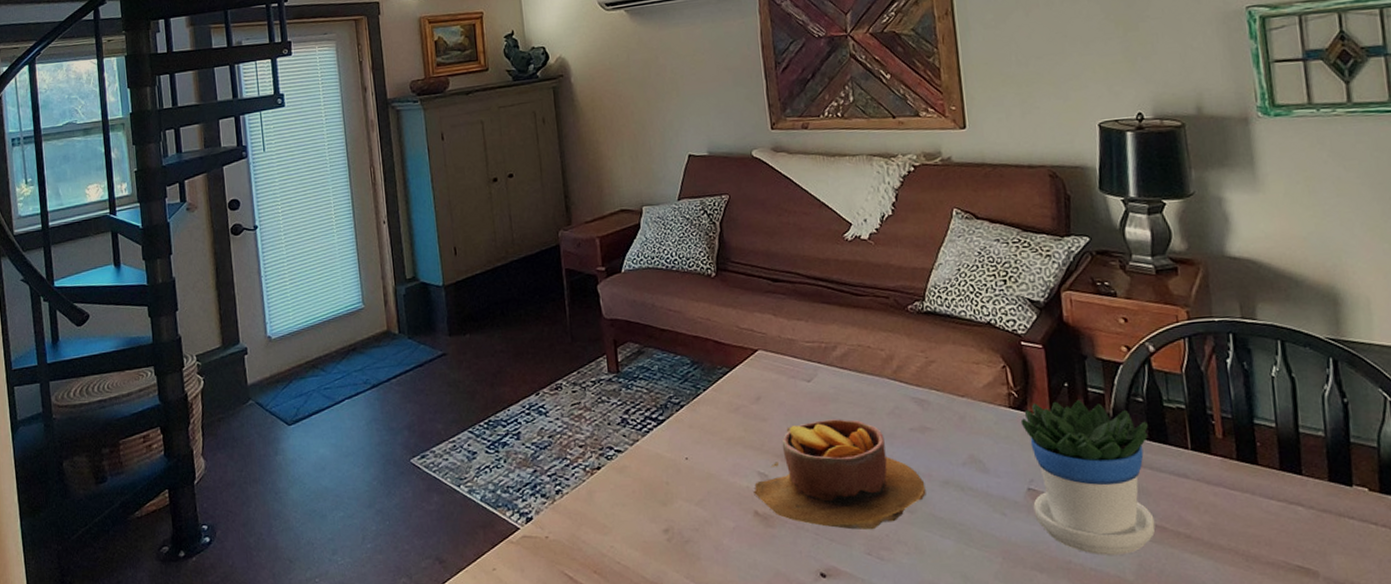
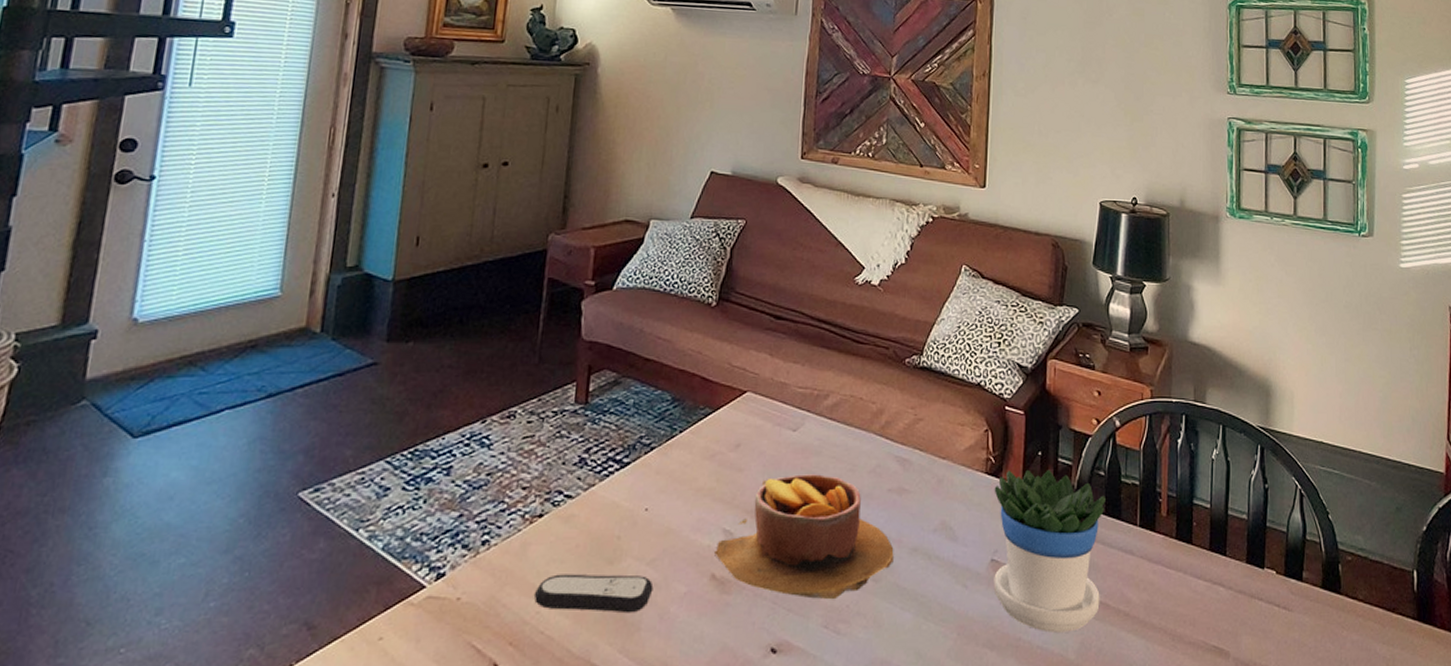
remote control: none [605,514,706,546] -> present [533,574,654,614]

